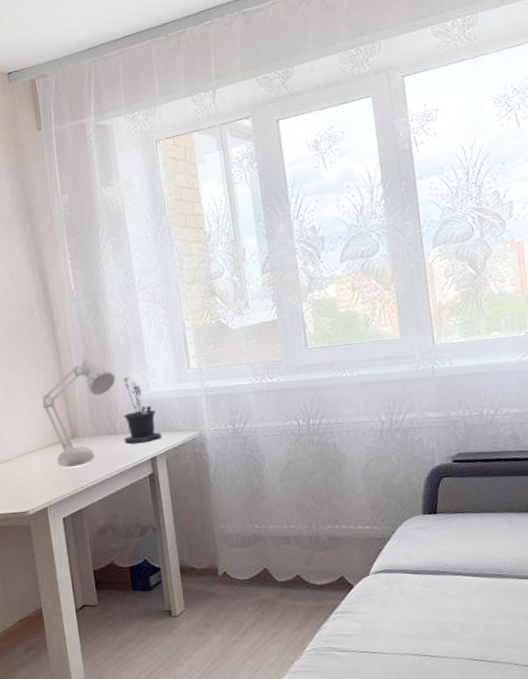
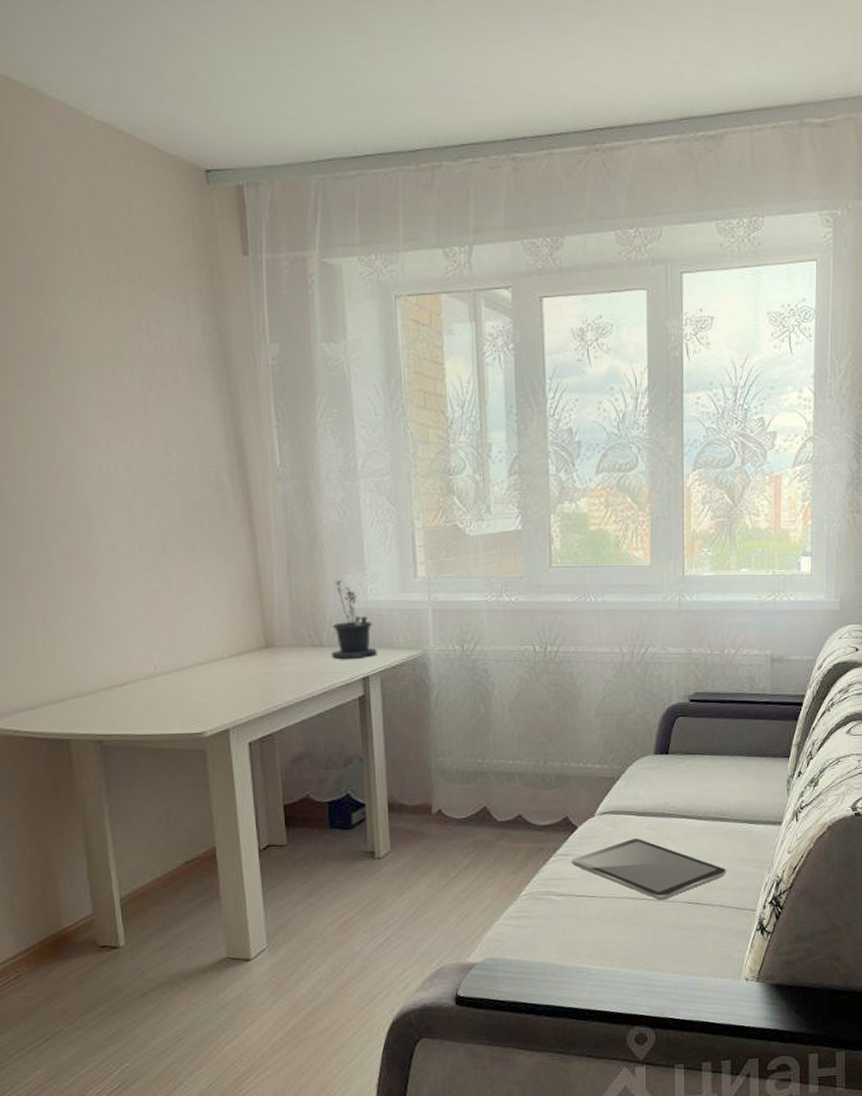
desk lamp: present [42,358,116,468] -> none [230,552,326,683]
tablet: none [350,596,511,657] -> present [570,838,727,900]

